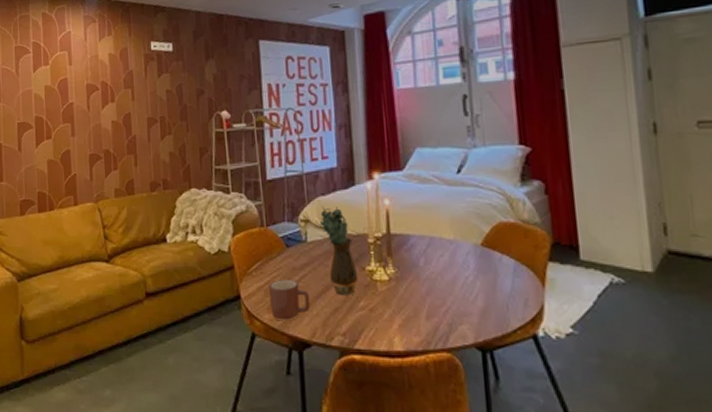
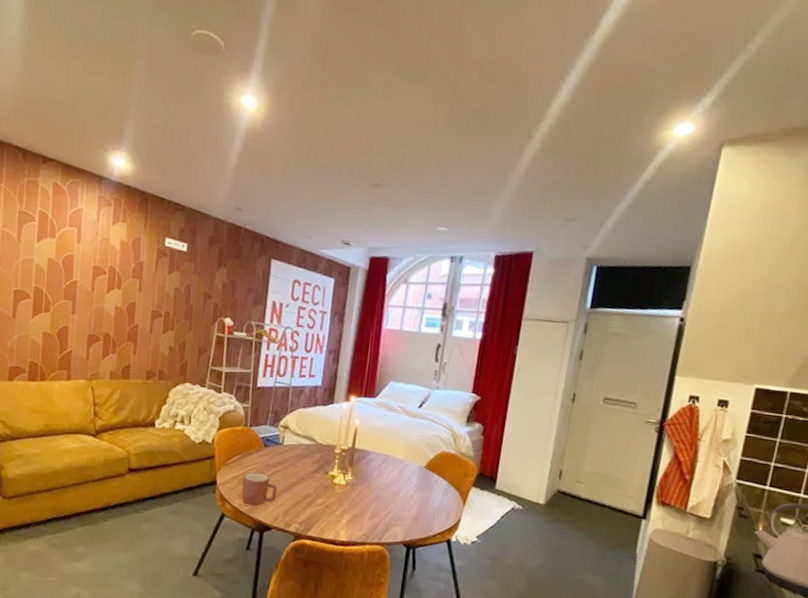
vase: present [319,205,359,295] -> none [296,416,322,493]

